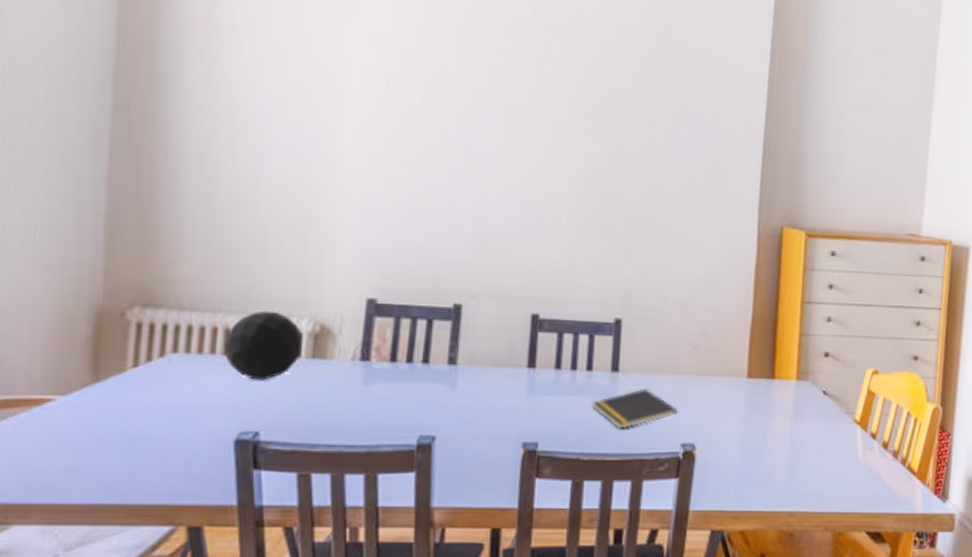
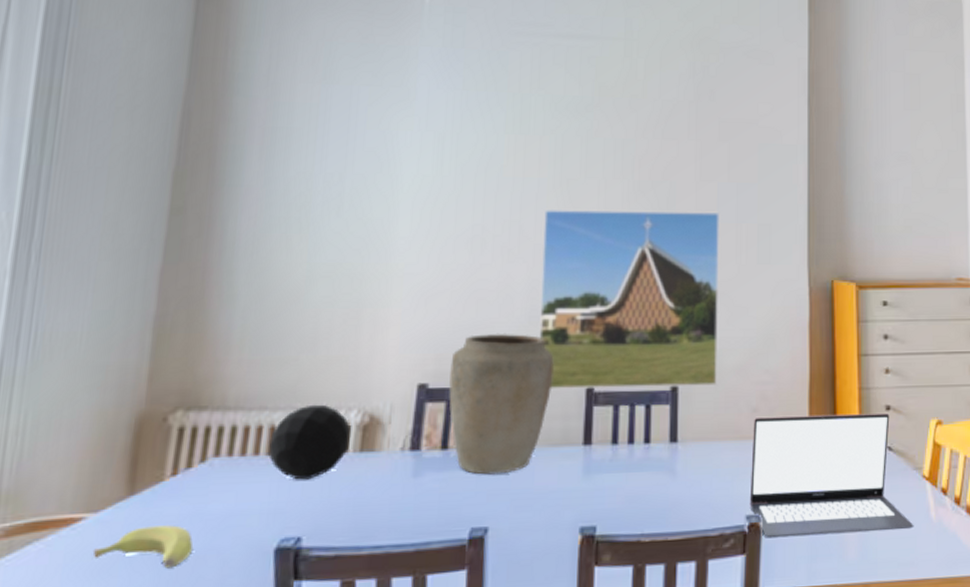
banana: none [64,411,158,450] -> present [92,525,194,569]
vase: none [397,255,500,389] -> present [449,333,554,475]
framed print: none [486,133,673,321] -> present [539,208,721,391]
notepad: present [592,388,678,429] -> none [652,458,740,504]
laptop: none [685,353,841,466] -> present [749,413,914,537]

